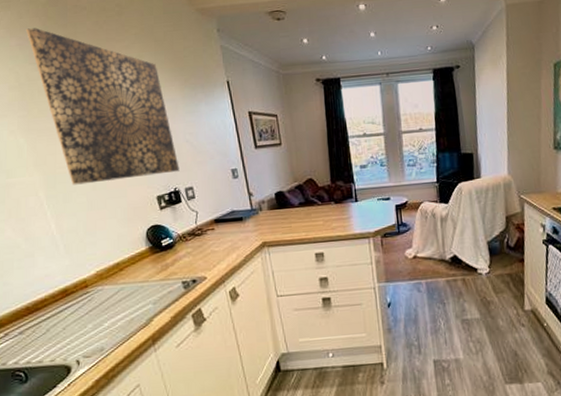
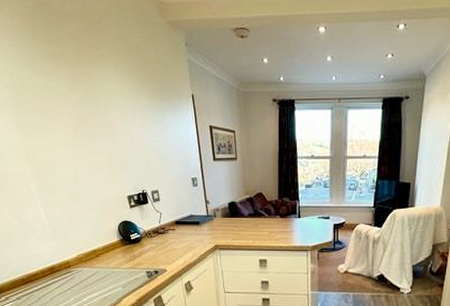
wall art: present [25,27,180,185] -> none [16,30,147,179]

